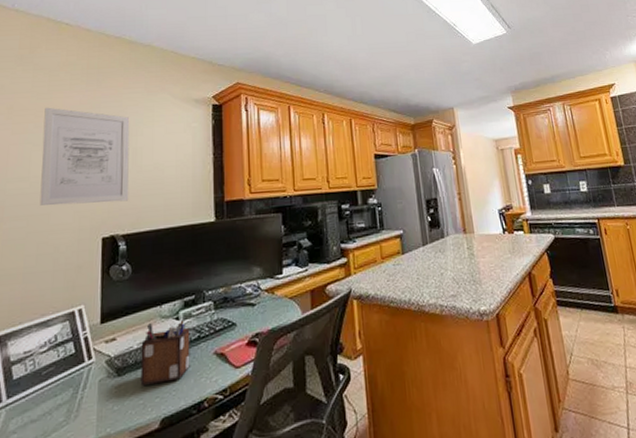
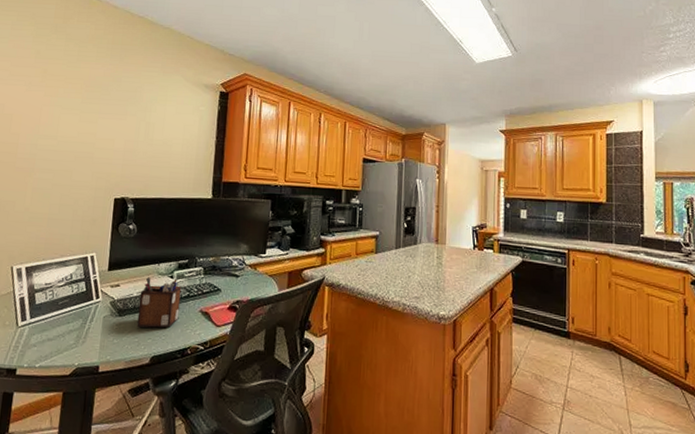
wall art: present [39,107,130,206] -> none [64,75,146,169]

